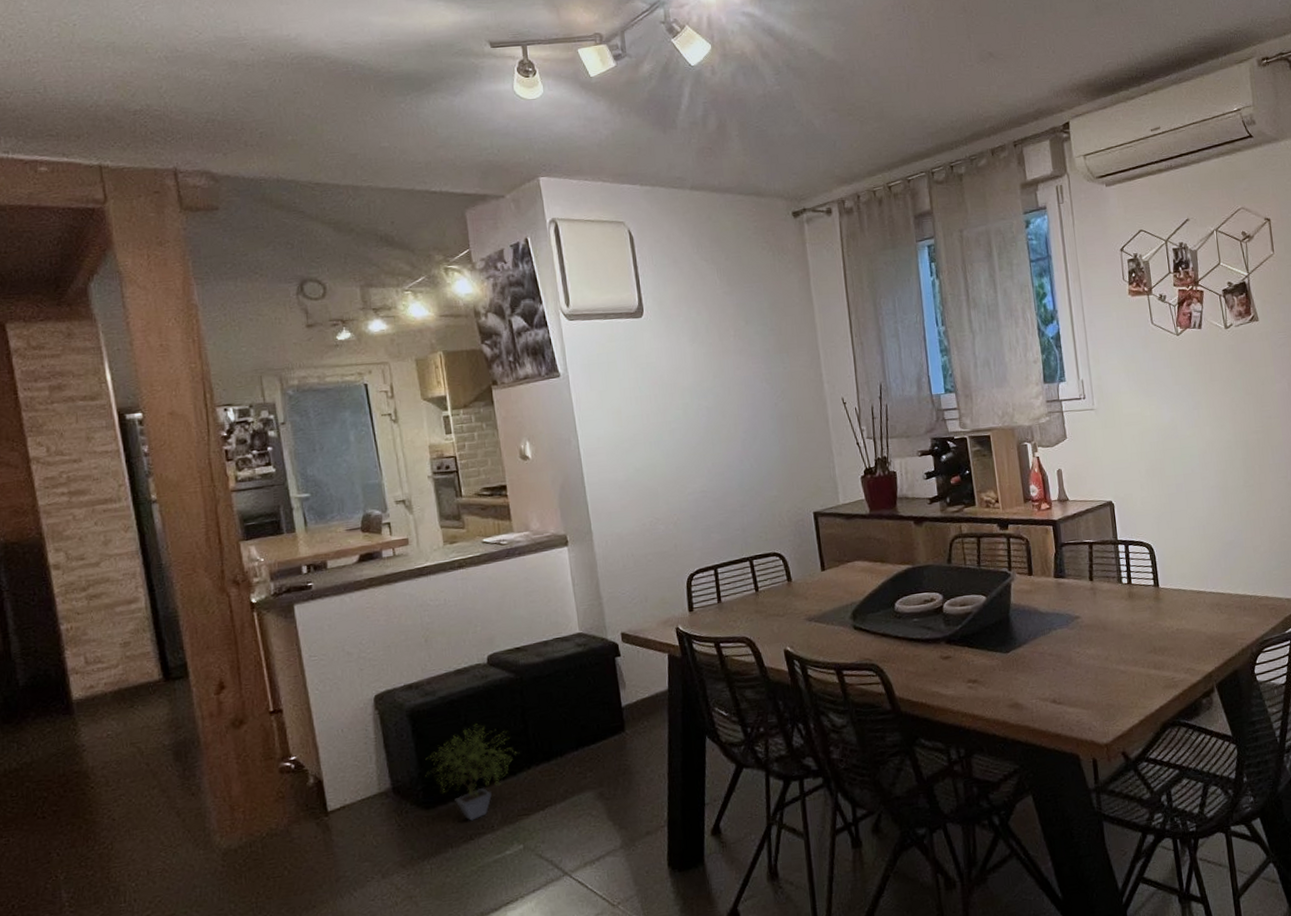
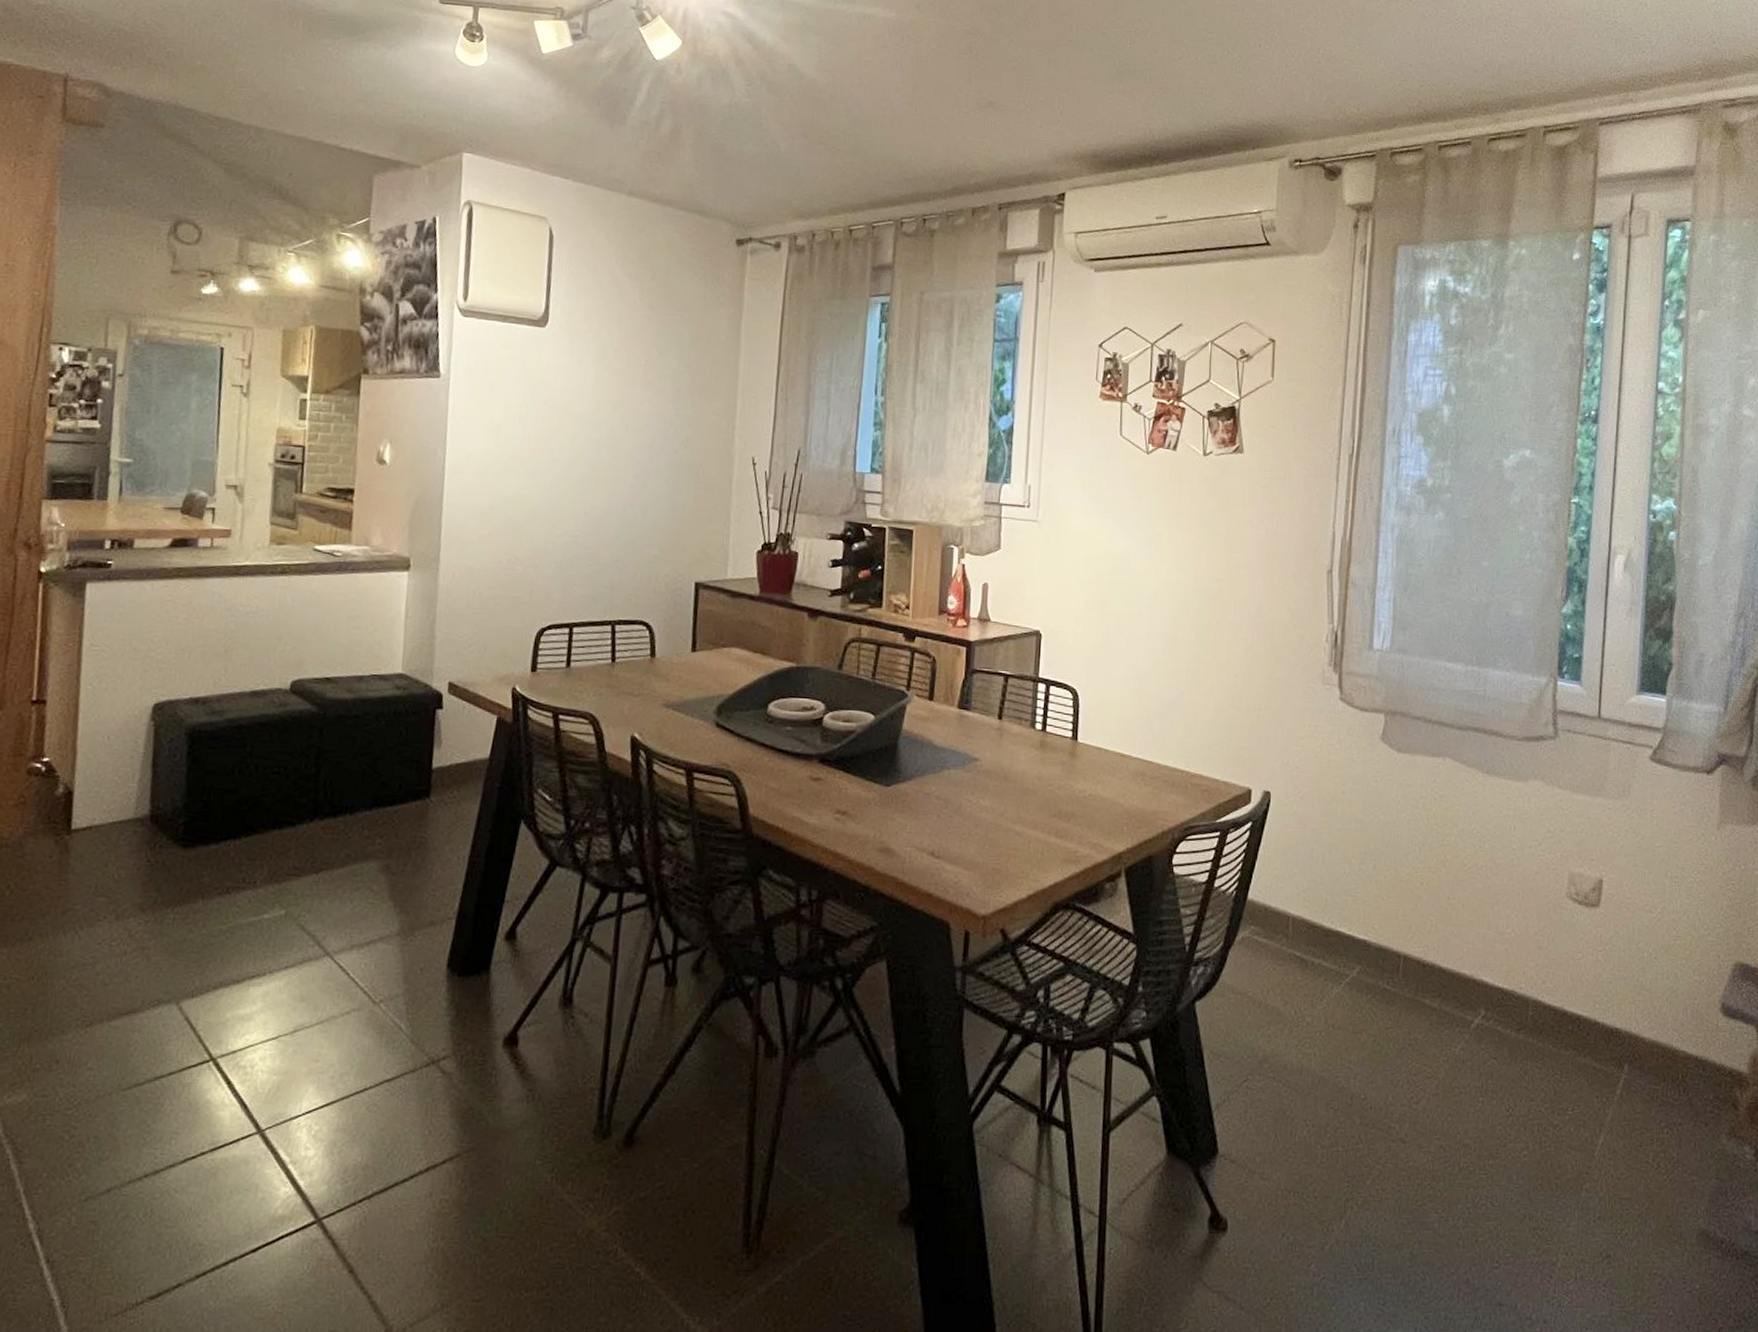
potted plant: present [425,724,517,821] -> none [191,758,302,871]

